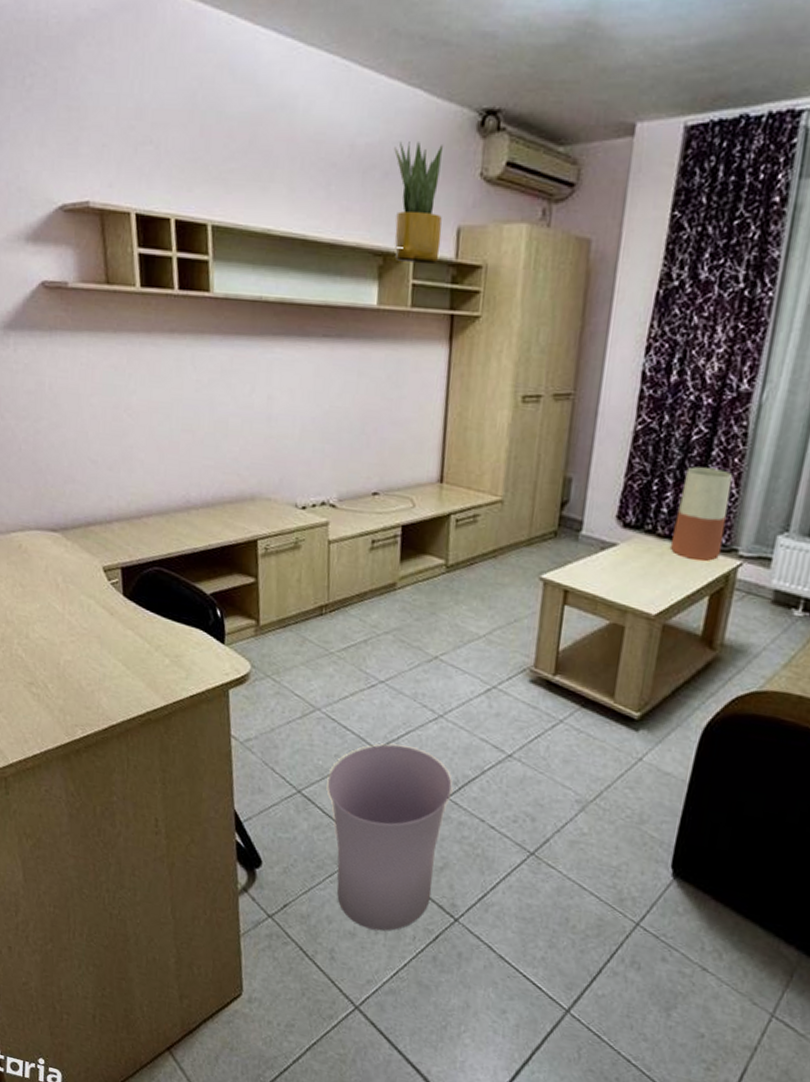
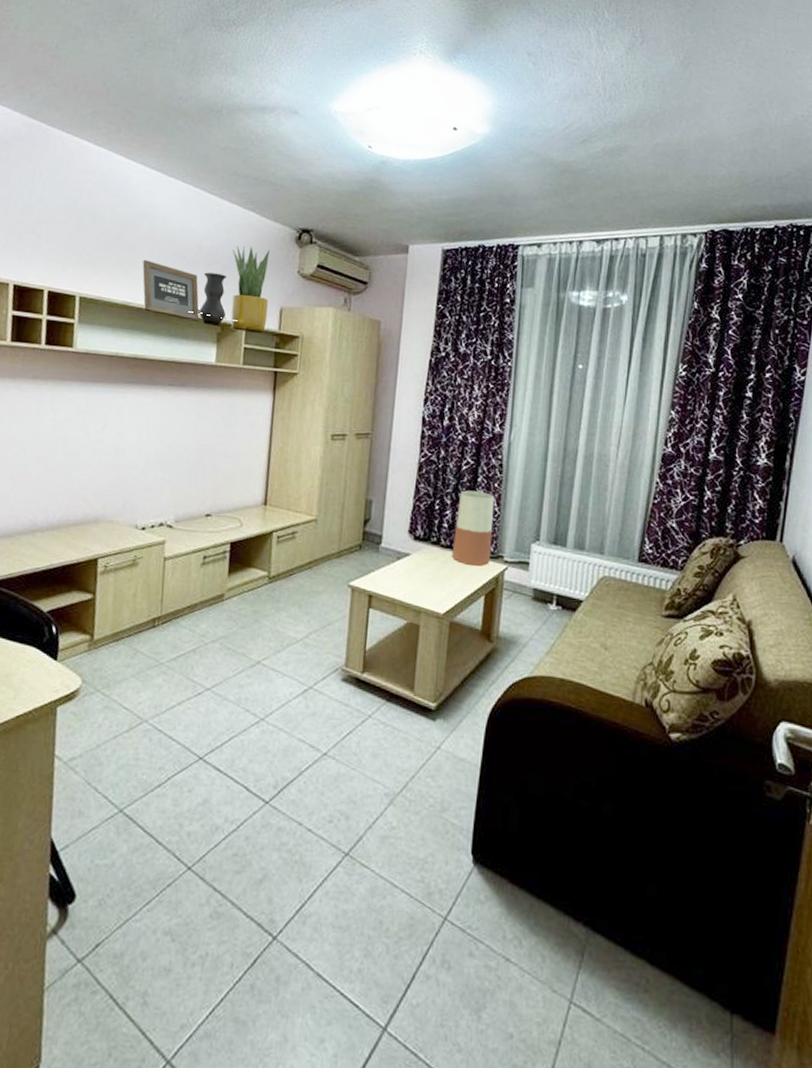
picture frame: none [282,170,356,251] -> present [142,259,200,321]
waste bin: present [327,744,452,931] -> none [150,752,272,962]
vase: none [355,182,388,256] -> present [199,272,227,326]

